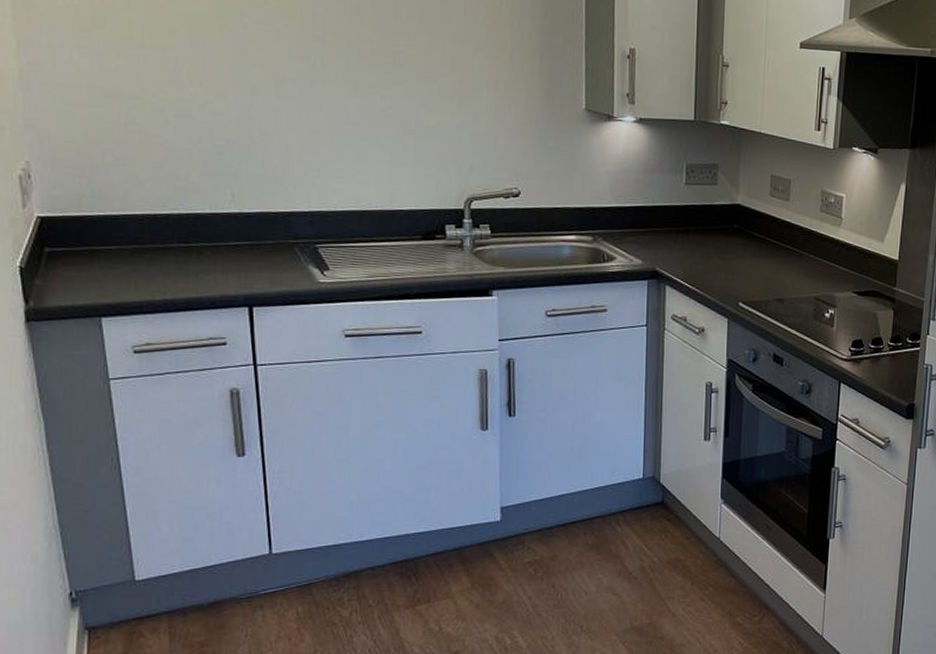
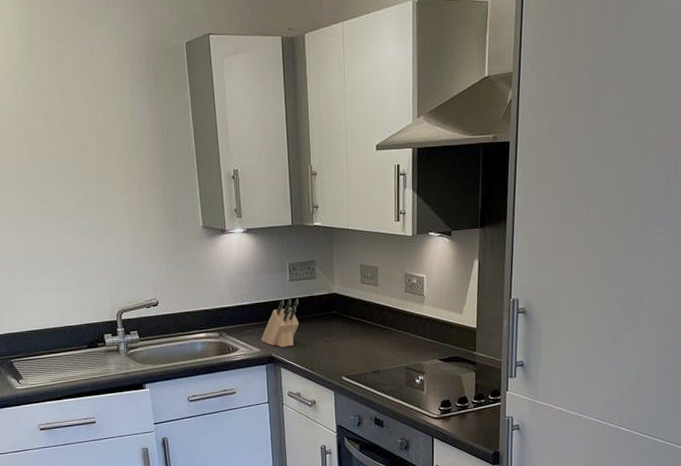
knife block: none [644,204,695,262] -> present [261,298,299,347]

